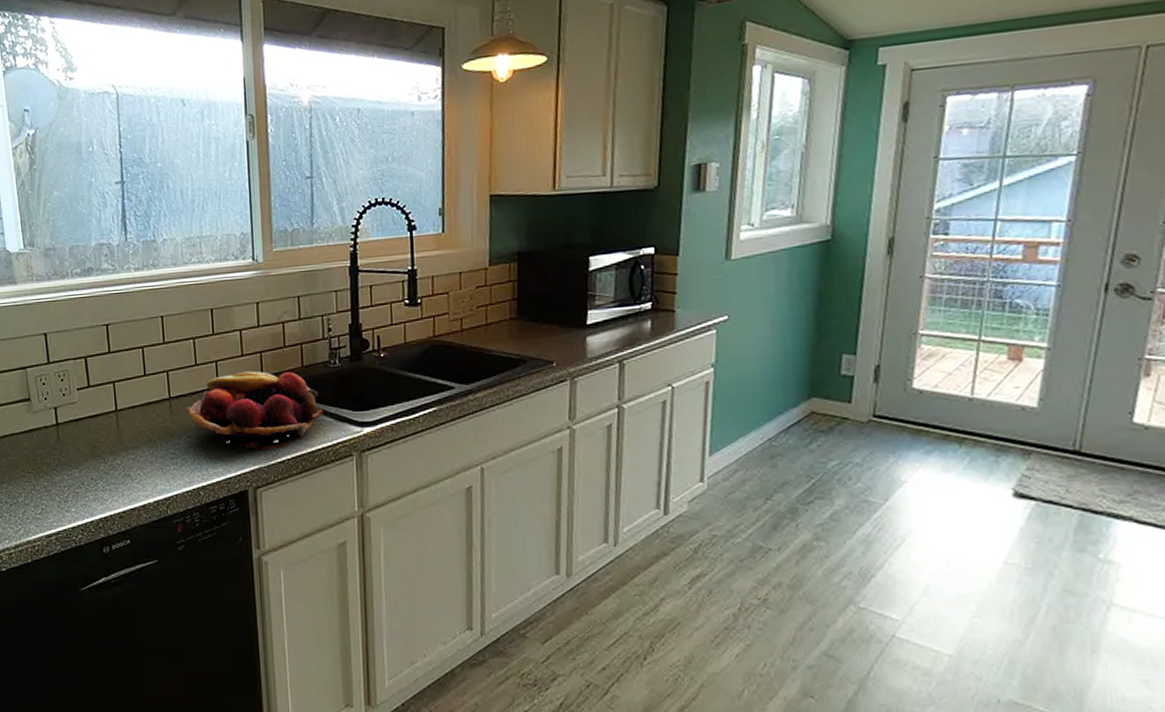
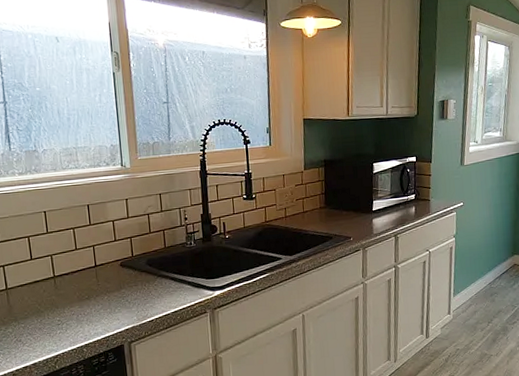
fruit basket: present [185,371,324,451] -> none [68,252,183,314]

